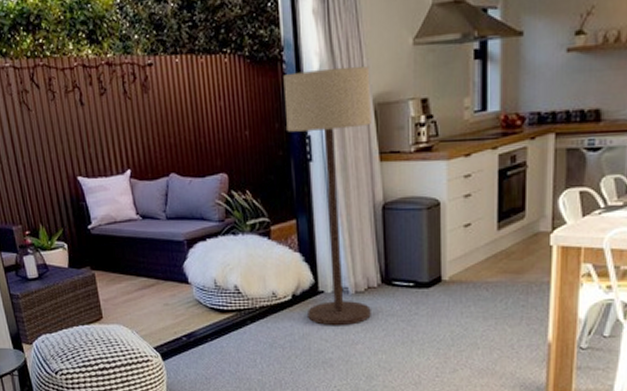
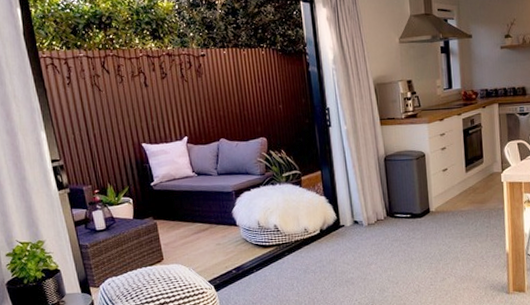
floor lamp: present [283,66,371,326] -> none [307,58,381,252]

